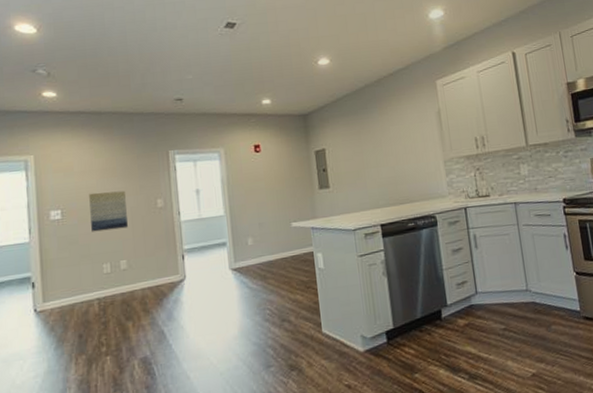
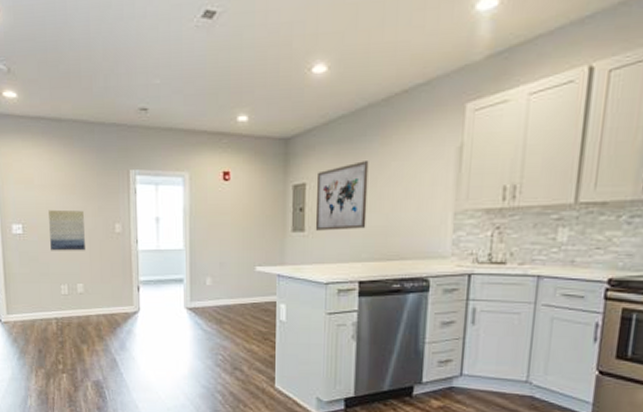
wall art: none [334,127,379,186] -> present [315,161,369,231]

